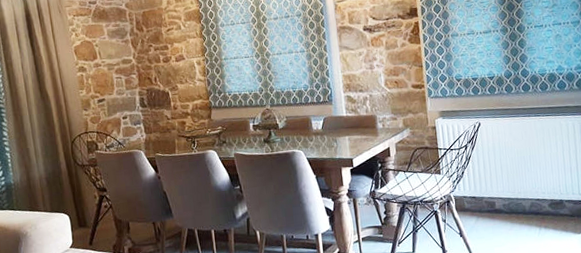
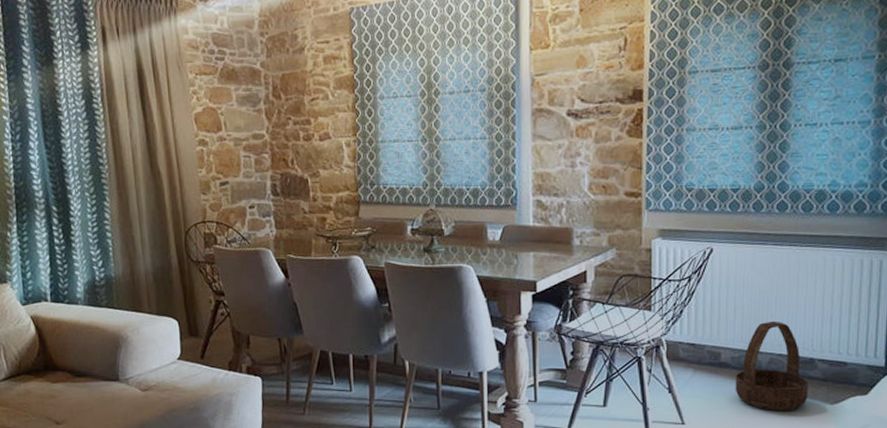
basket: none [507,174,562,244] -> present [735,320,808,412]

